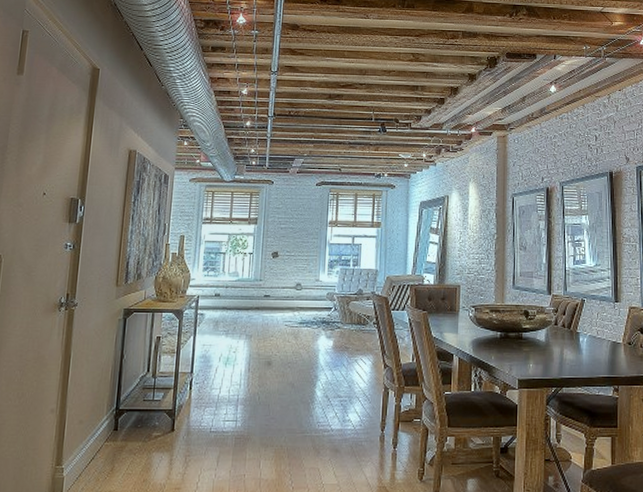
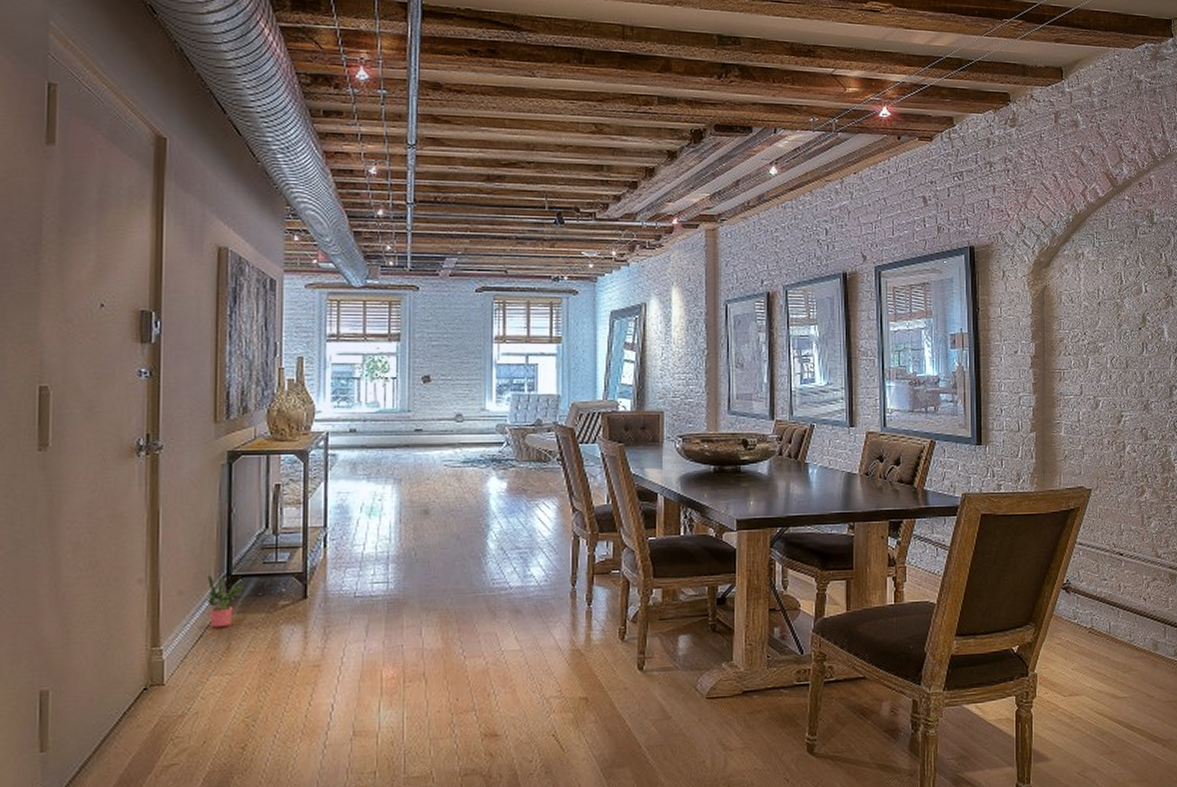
potted plant: none [100,409,128,452] -> present [207,575,245,628]

